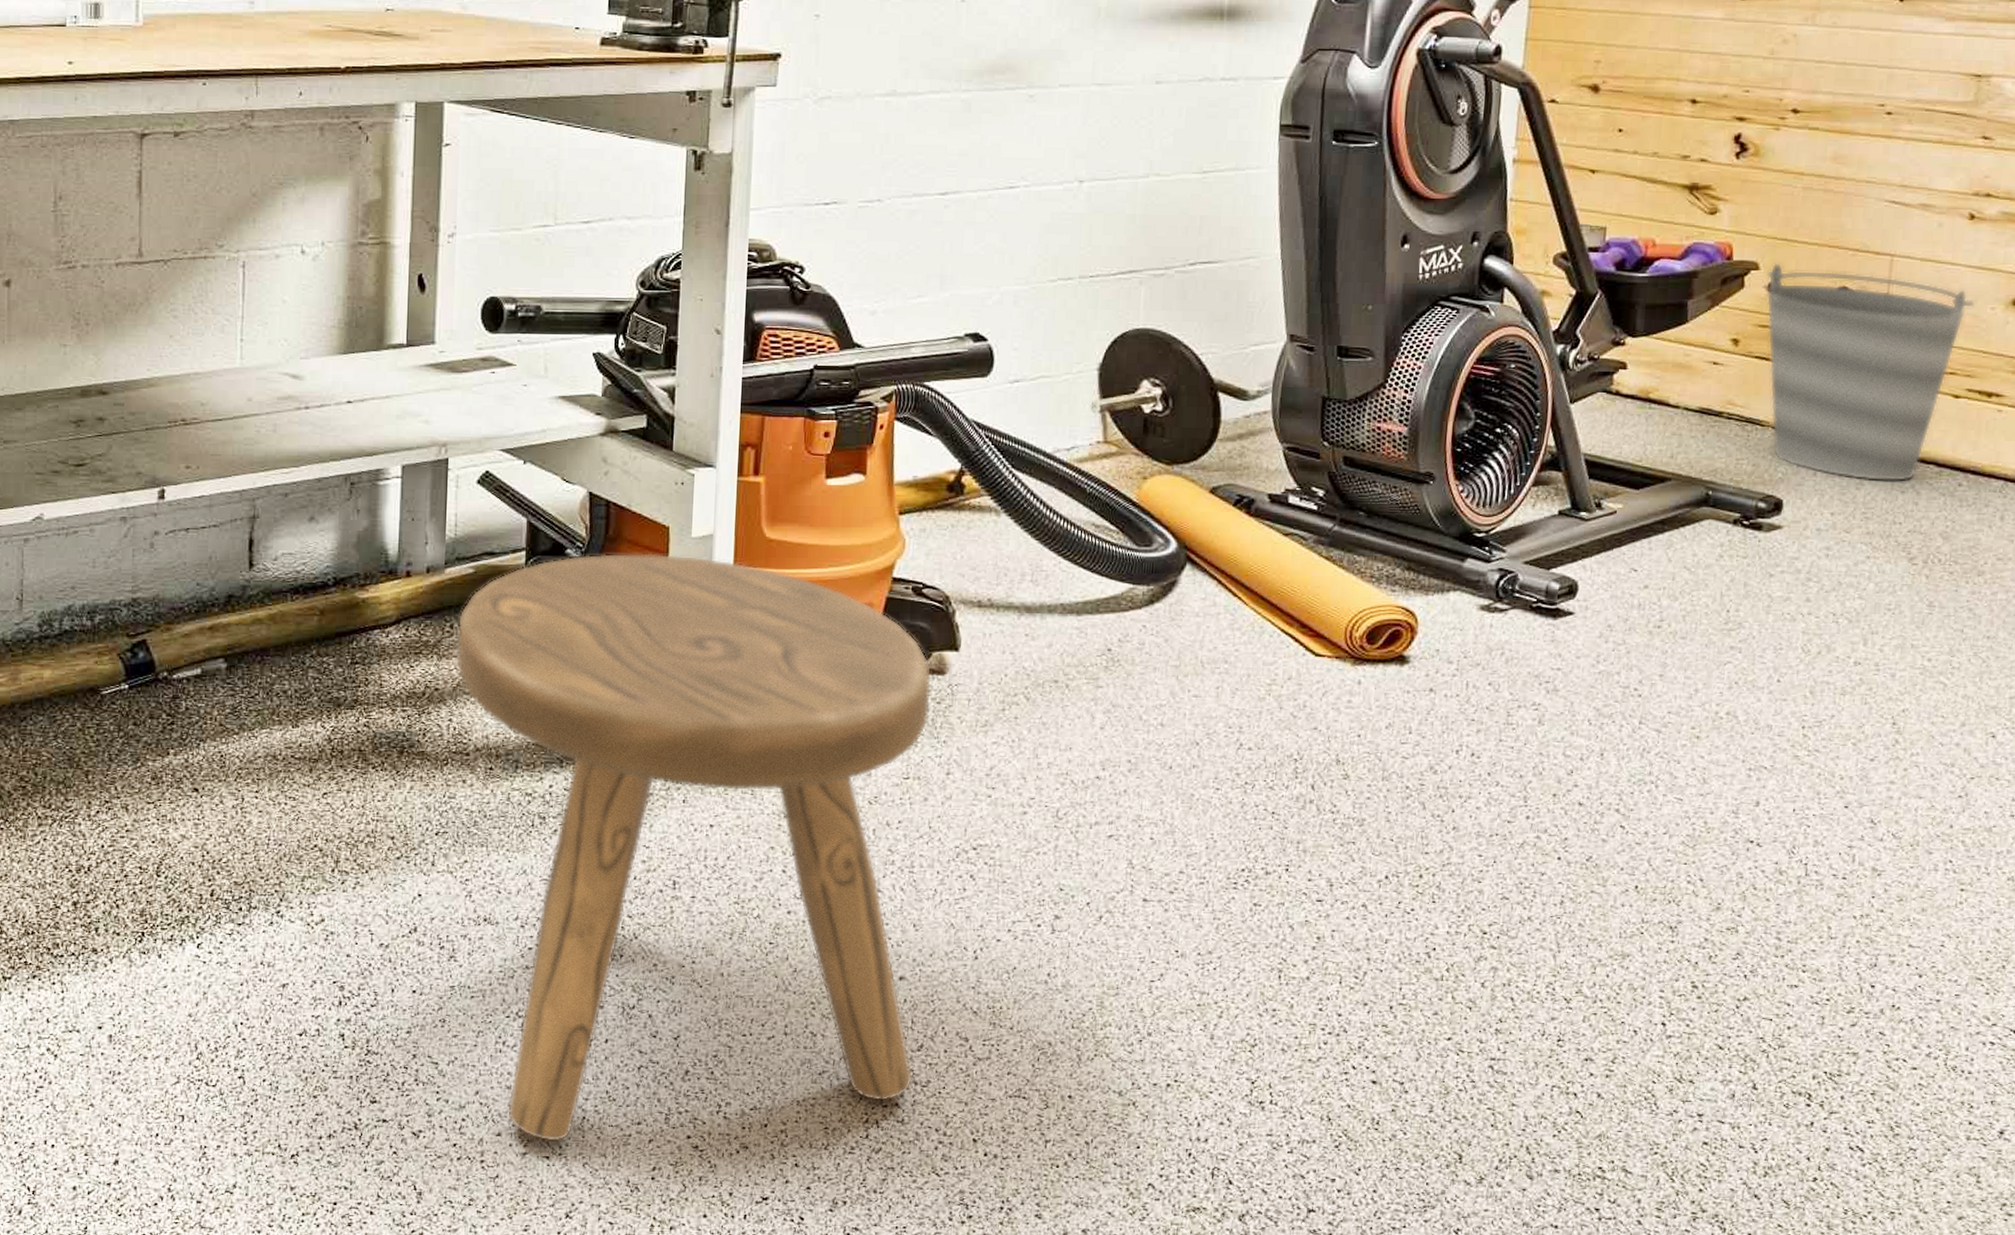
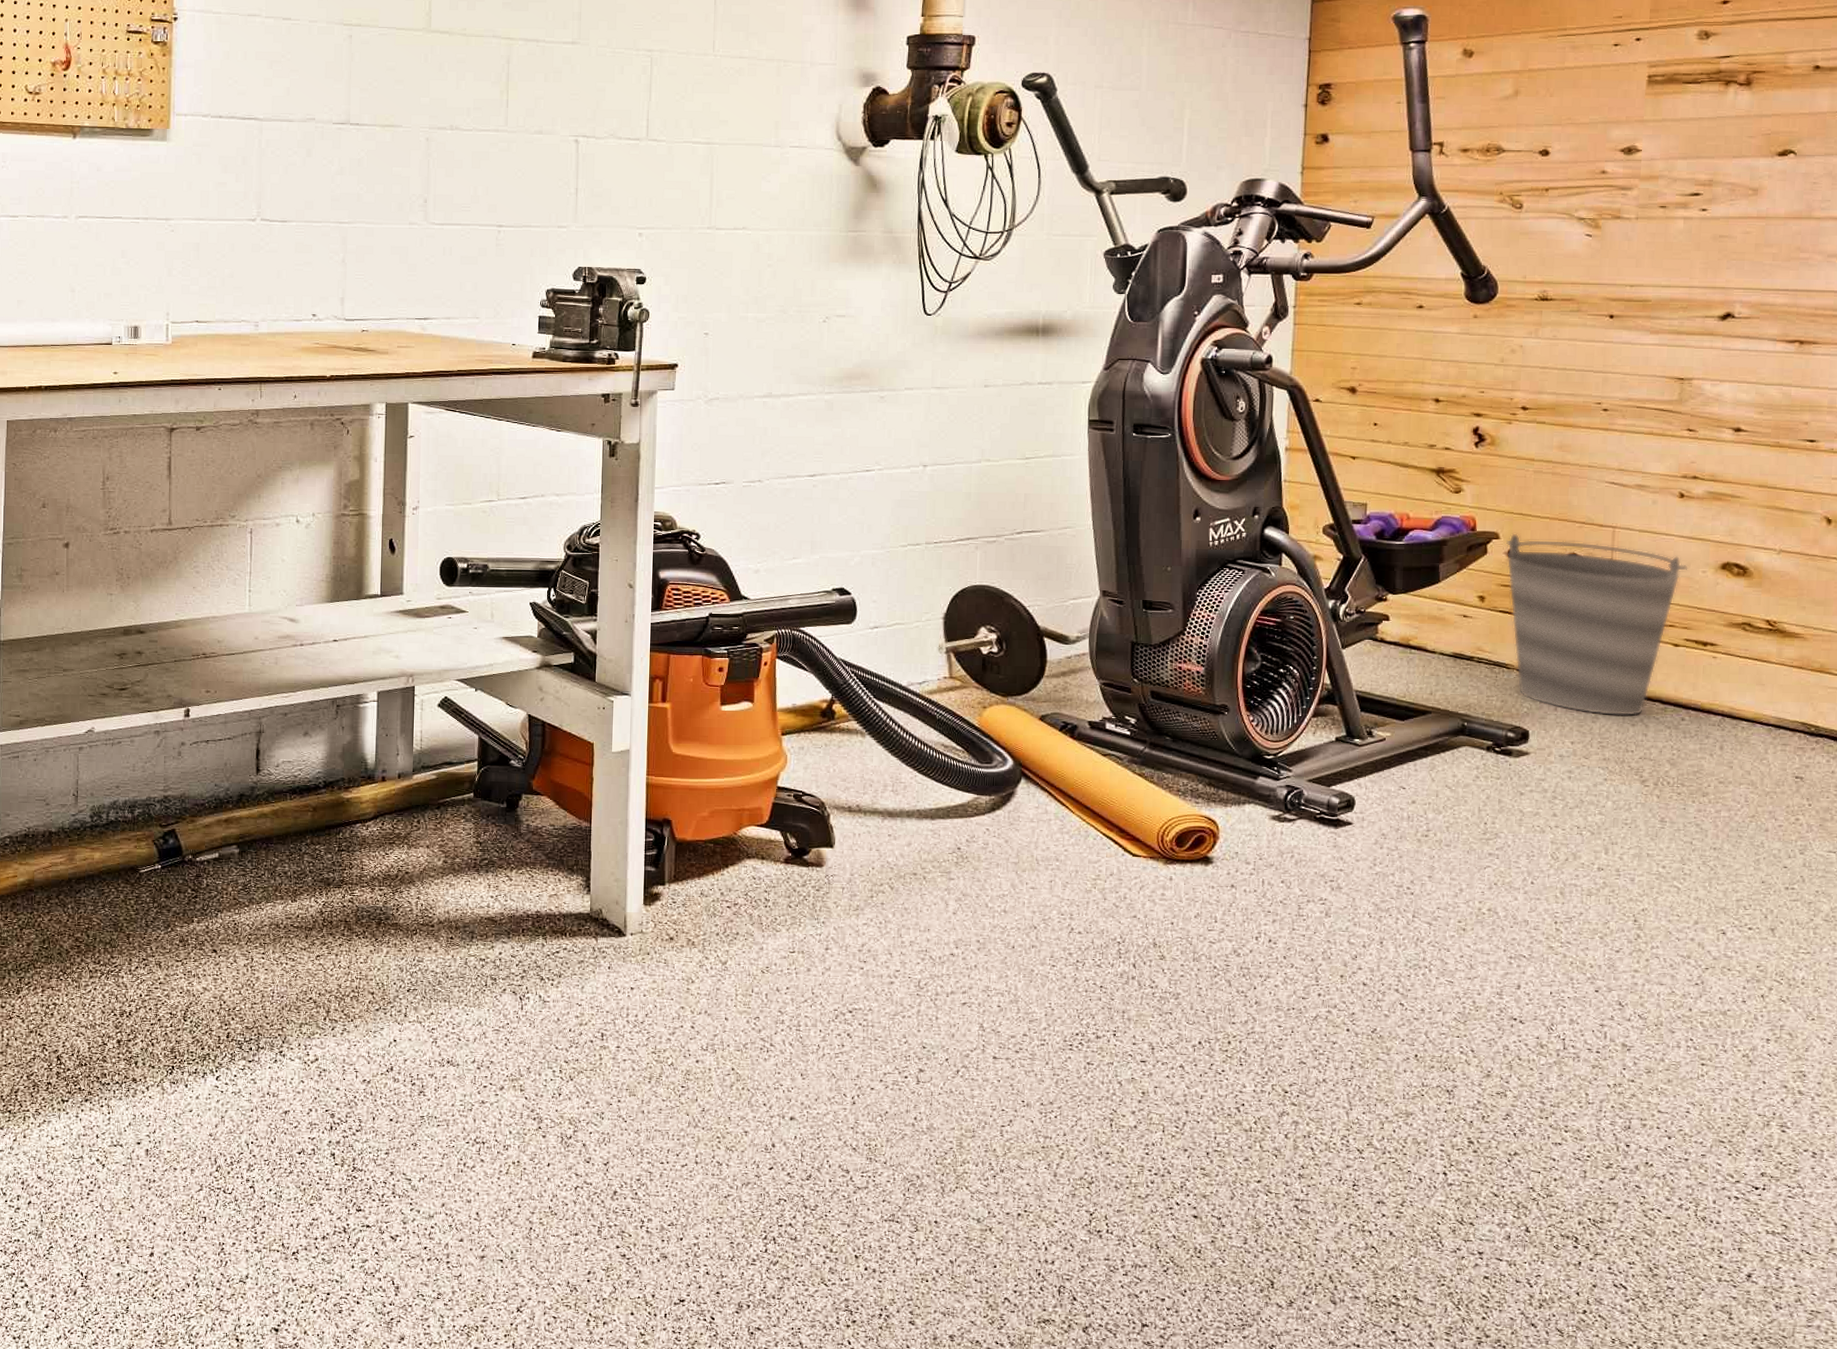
stool: present [456,553,932,1141] -> none [422,764,812,1248]

